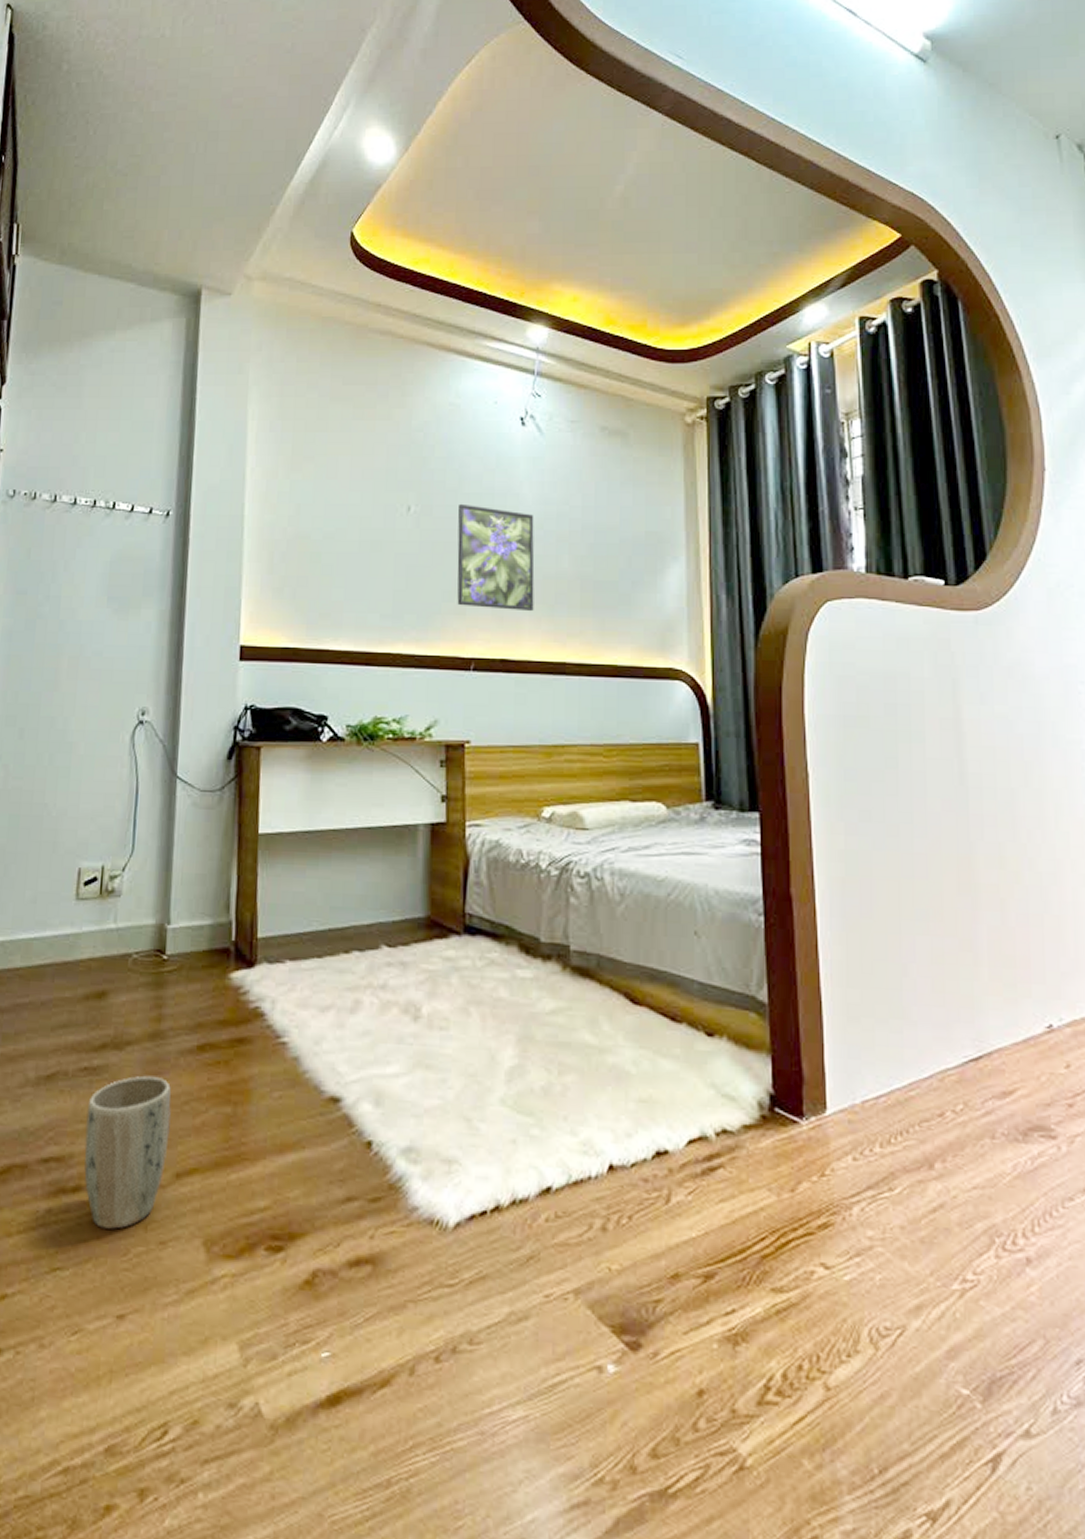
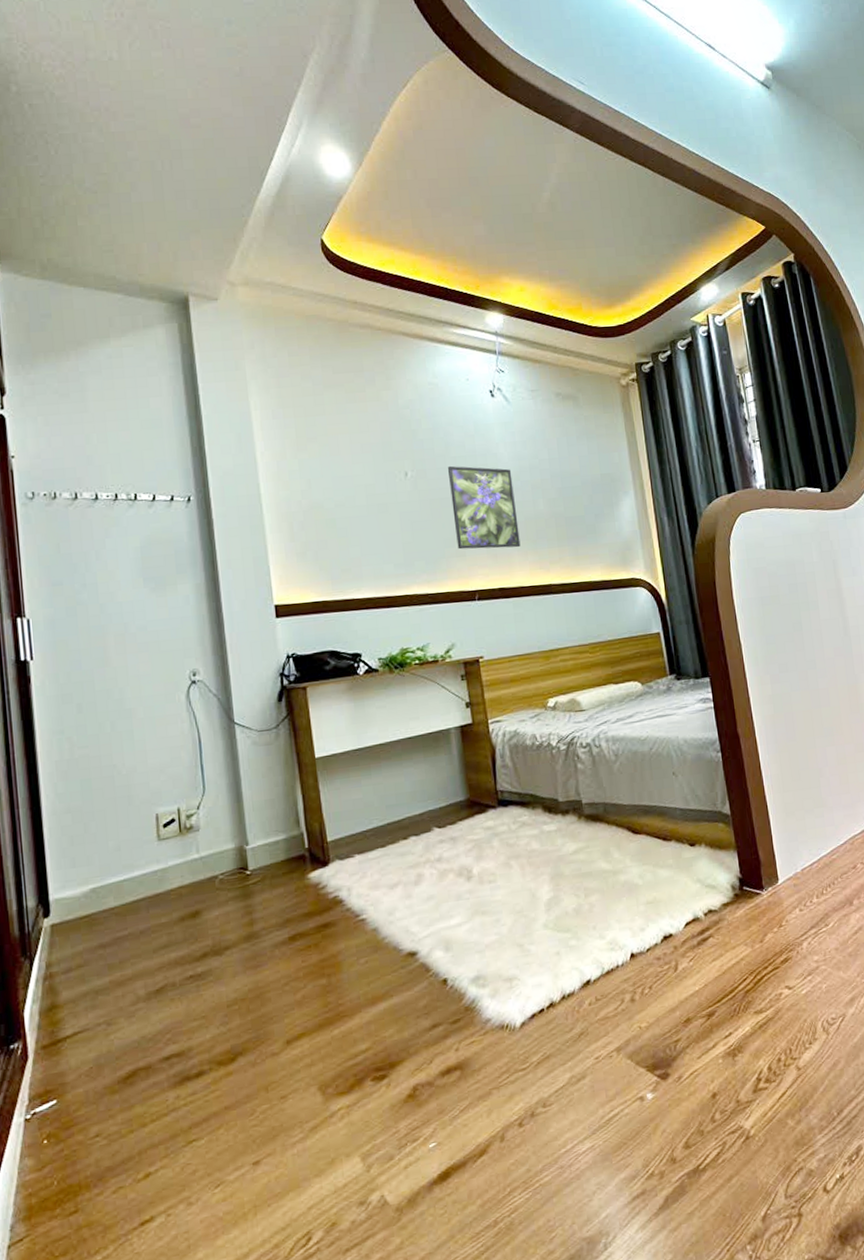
plant pot: present [84,1075,172,1229] -> none [198,969,276,1099]

